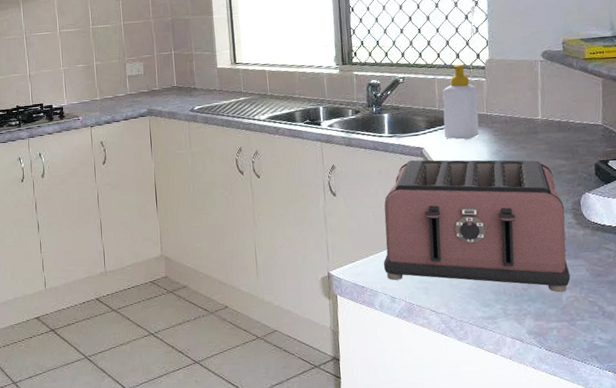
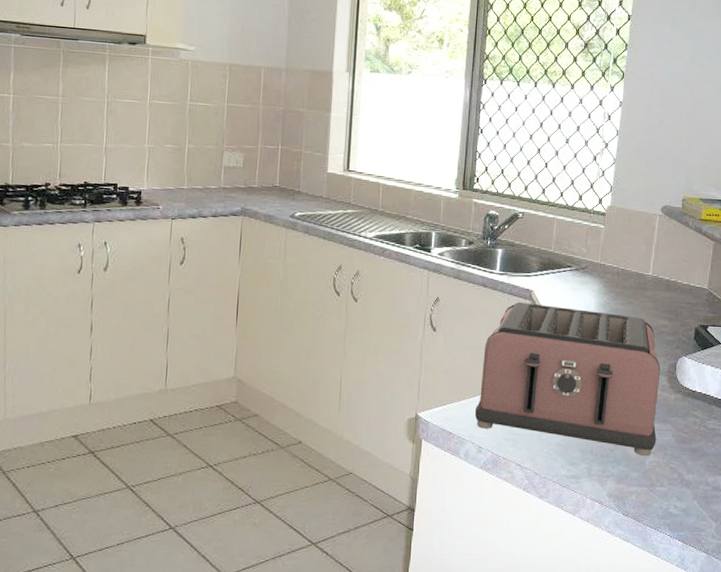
soap bottle: present [442,64,479,140] -> none [555,207,595,287]

